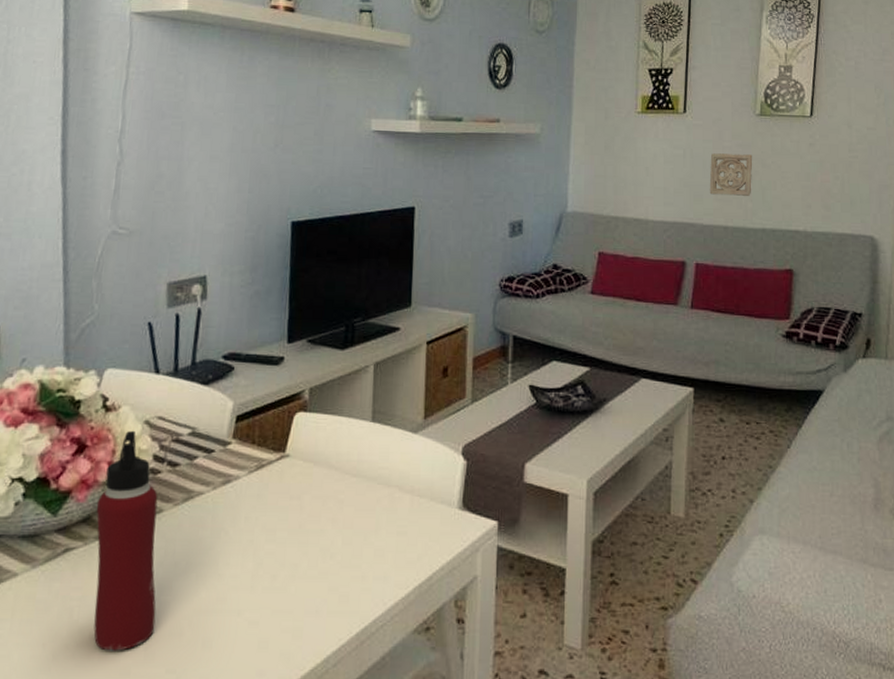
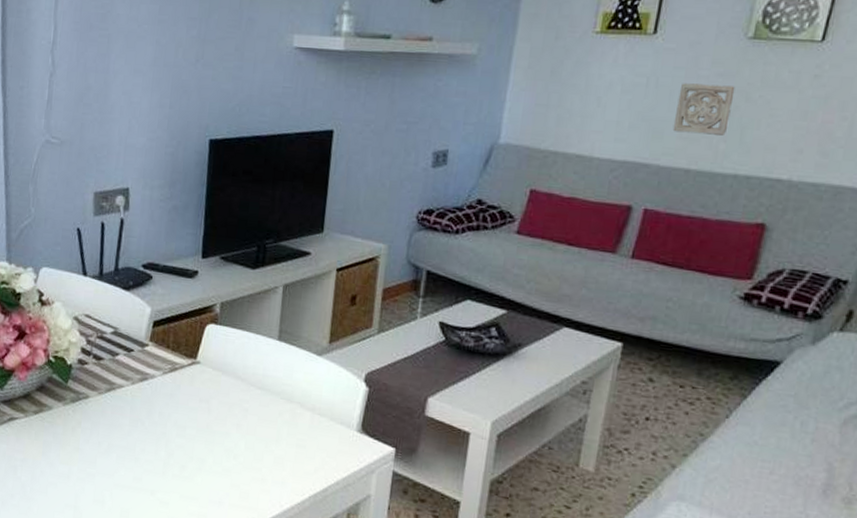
water bottle: present [93,430,158,651] -> none [33,324,85,507]

